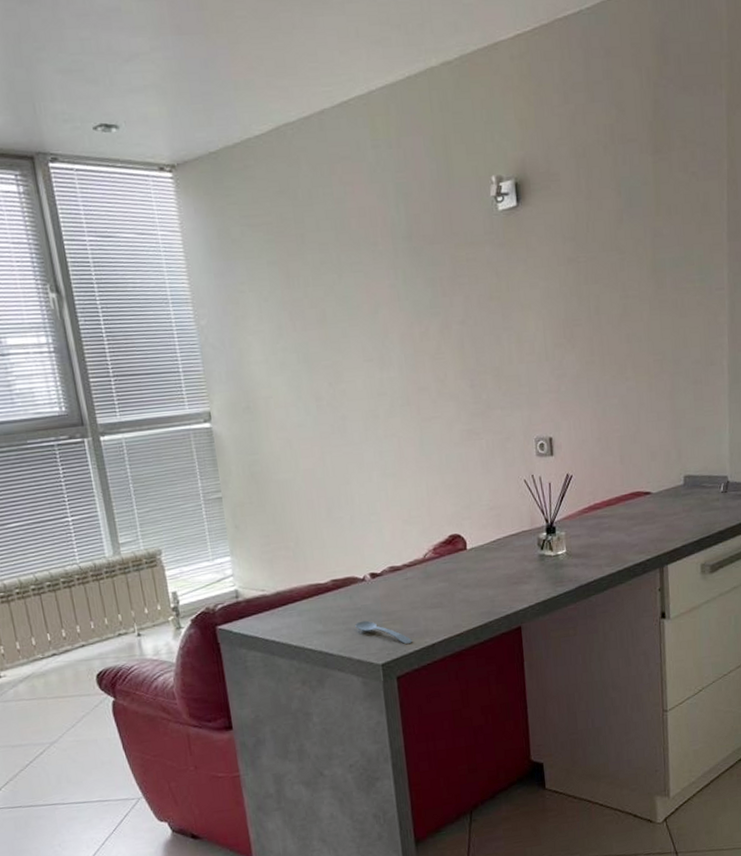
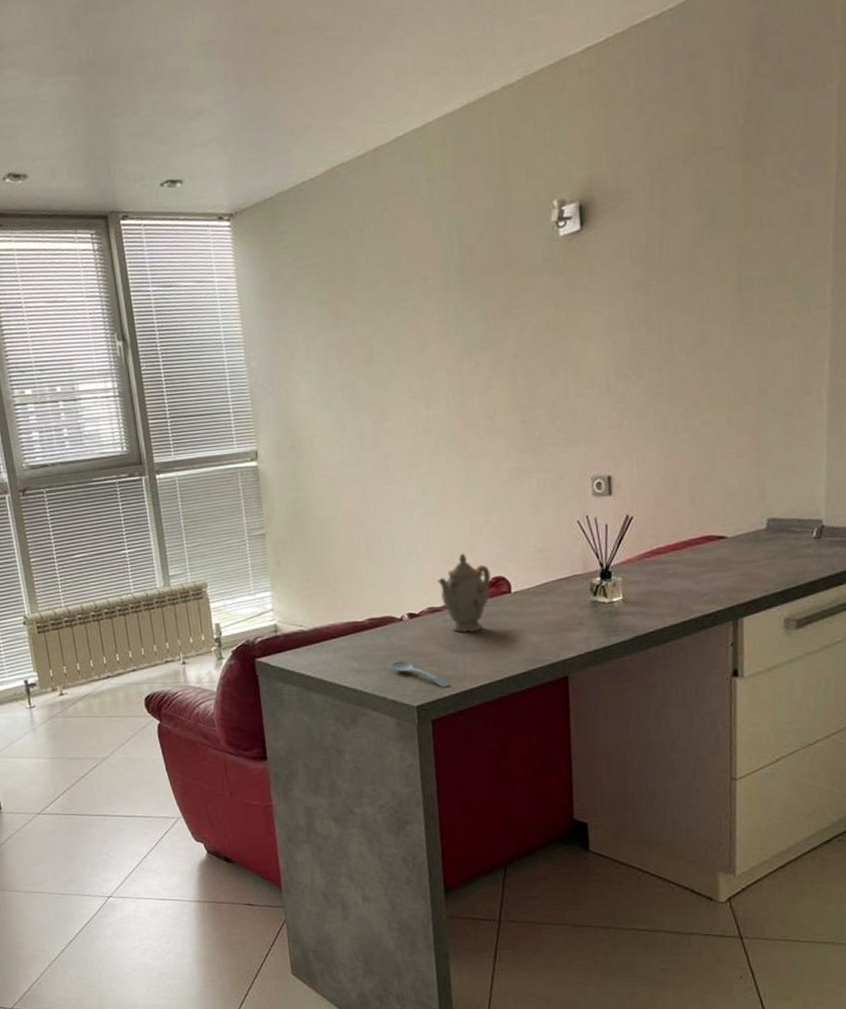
teapot: none [397,512,447,590] -> present [437,553,491,633]

